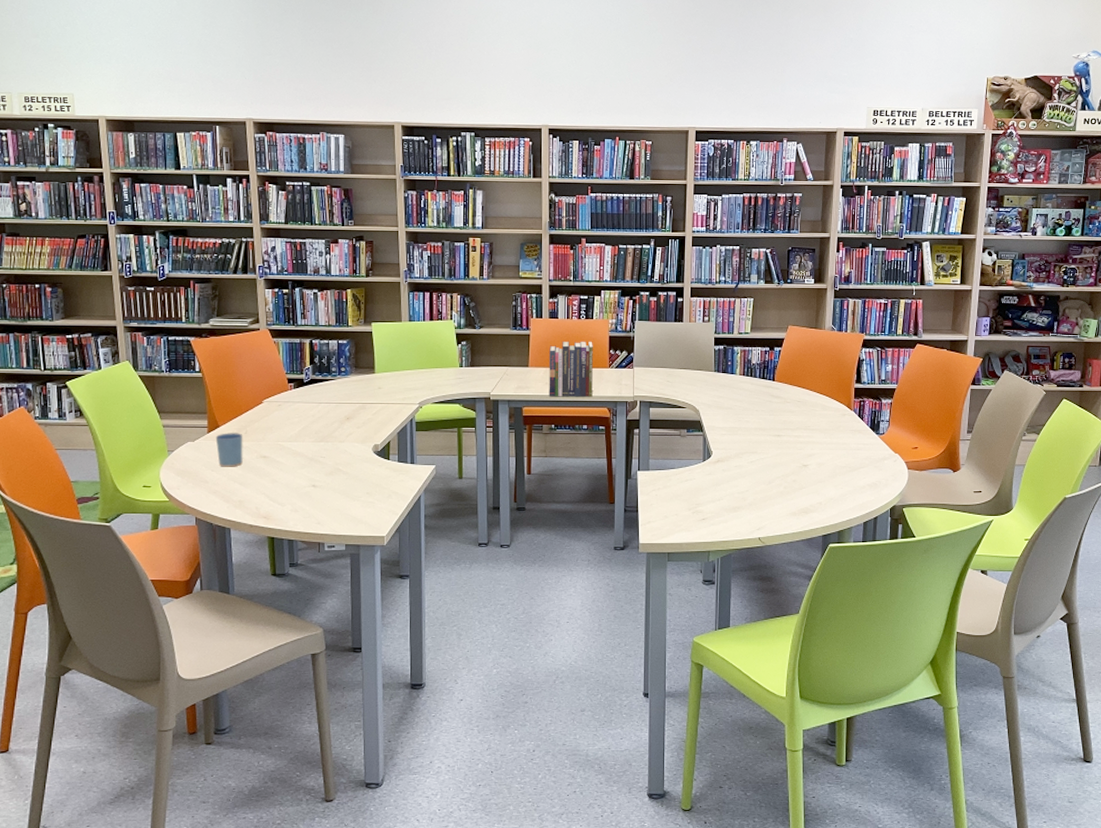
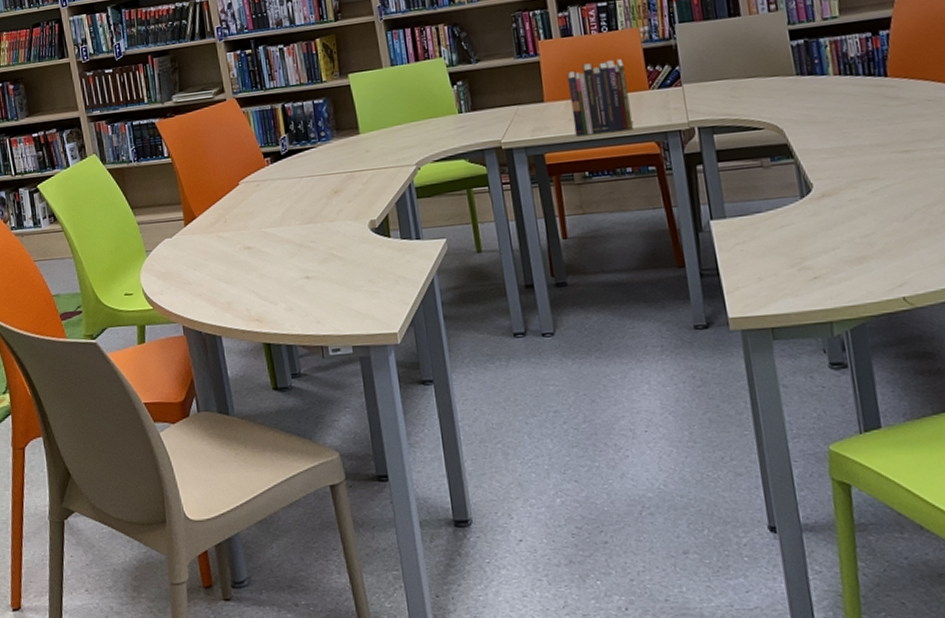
mug: present [215,433,243,467] -> none [193,222,226,264]

